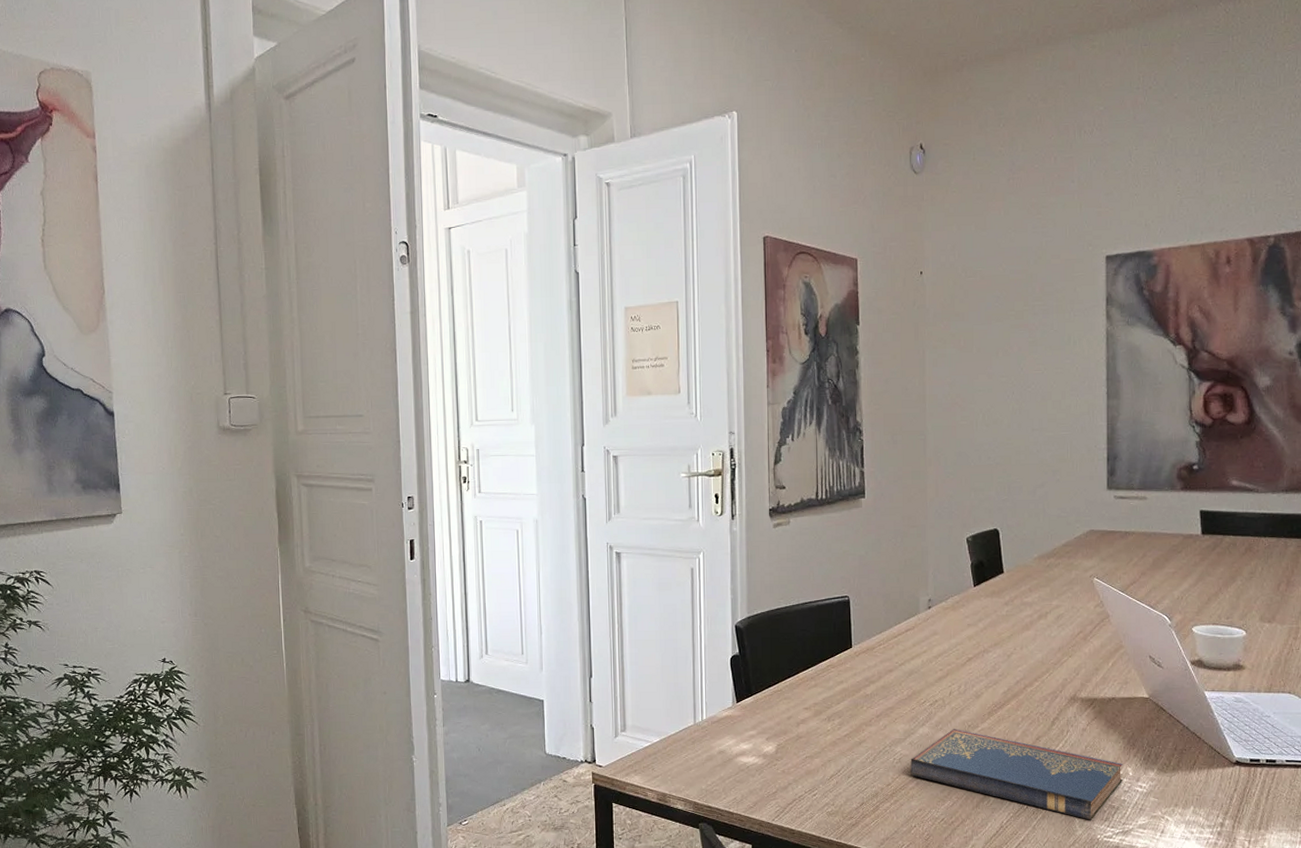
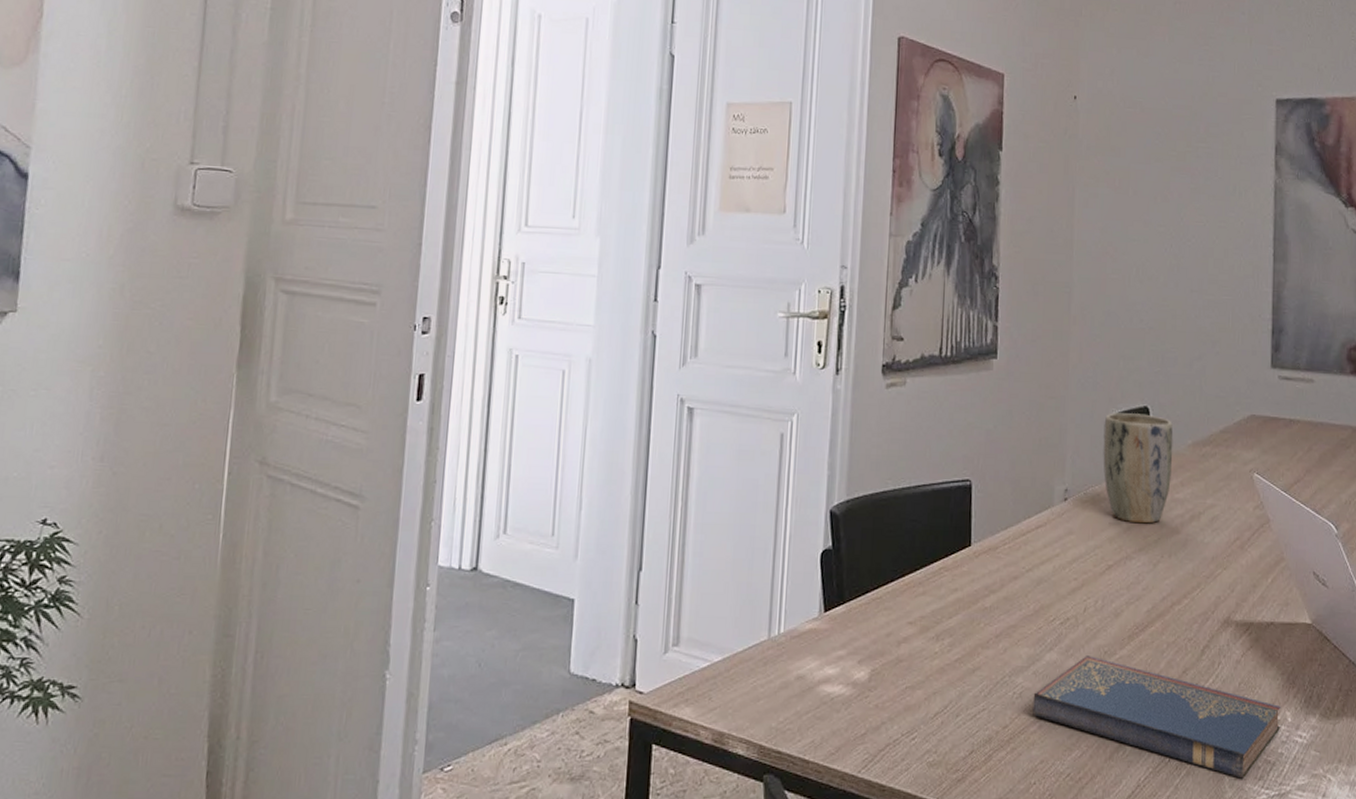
plant pot: none [960,535,1021,624] -> present [1103,413,1173,524]

